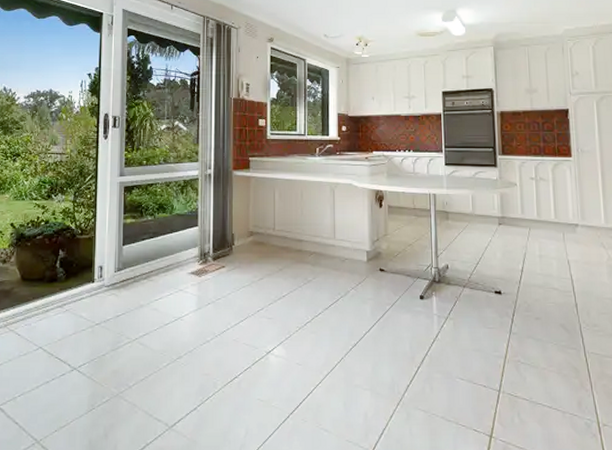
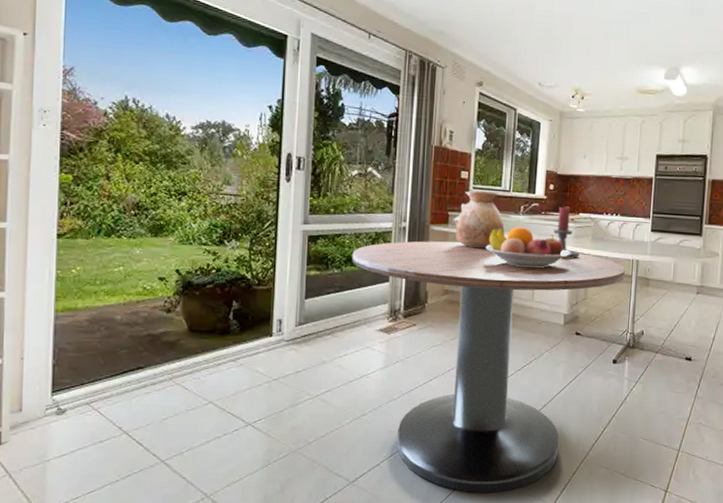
dining table: none [163,185,424,438] -> present [352,241,626,492]
vase: none [254,137,303,190] -> present [453,190,505,249]
fruit bowl: none [287,168,368,207] -> present [486,227,571,269]
candle holder: none [349,146,377,195] -> present [553,206,580,258]

